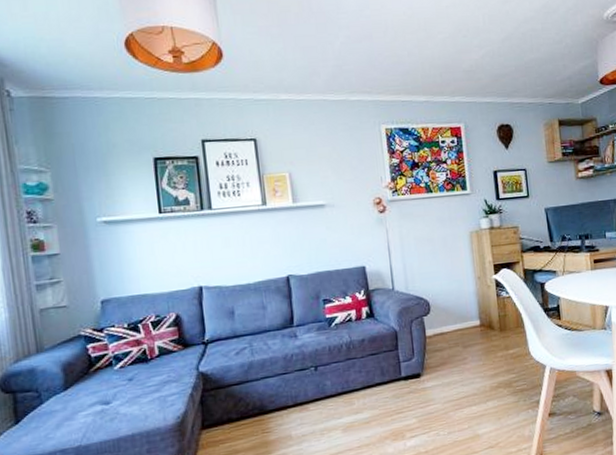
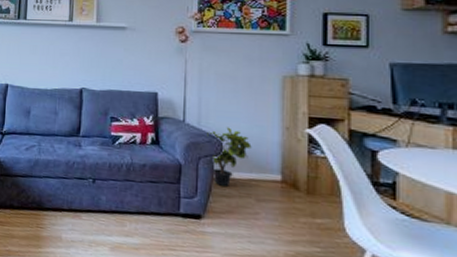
potted plant: none [415,286,453,342] -> present [207,127,252,186]

